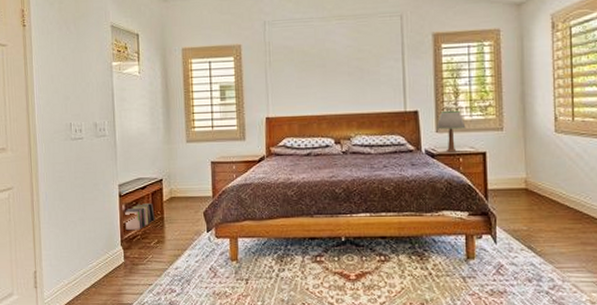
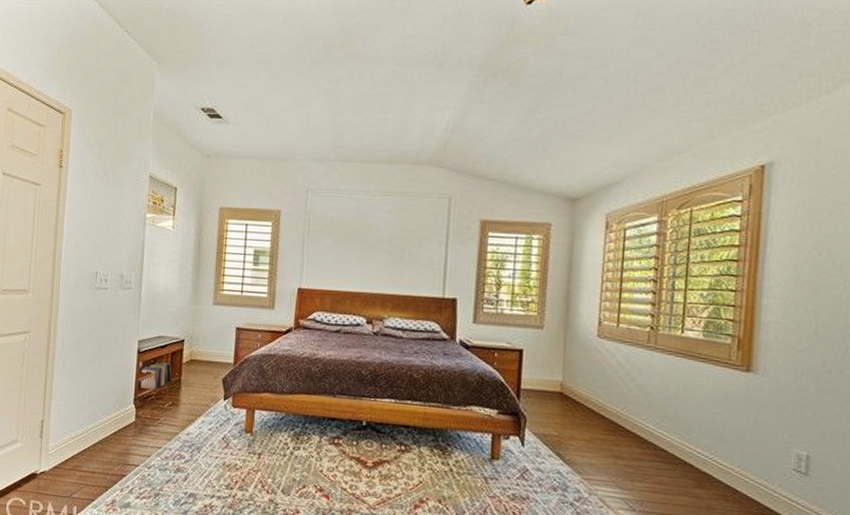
table lamp: present [436,110,466,152] -> none [474,302,505,346]

